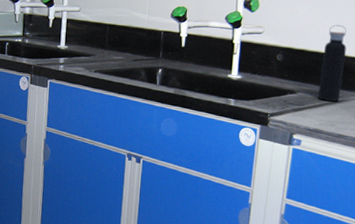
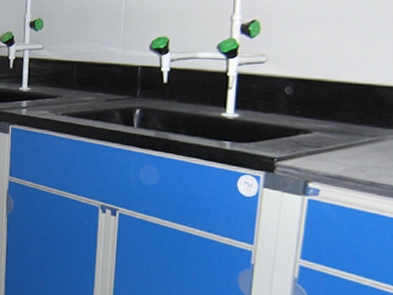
water bottle: present [317,24,347,101] -> none [341,47,381,142]

